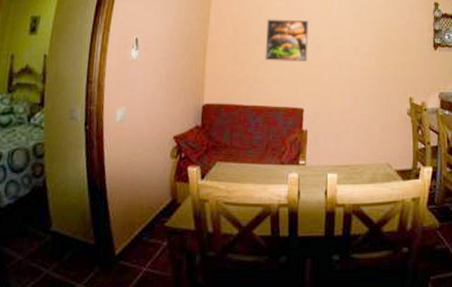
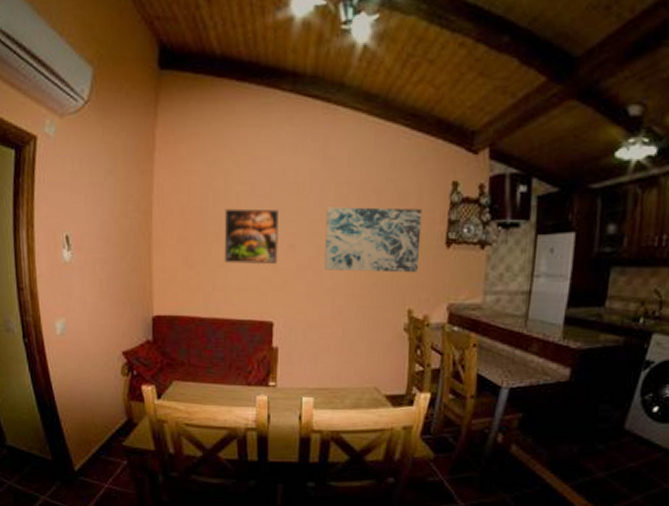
wall art: none [344,19,415,69] -> present [325,207,422,273]

